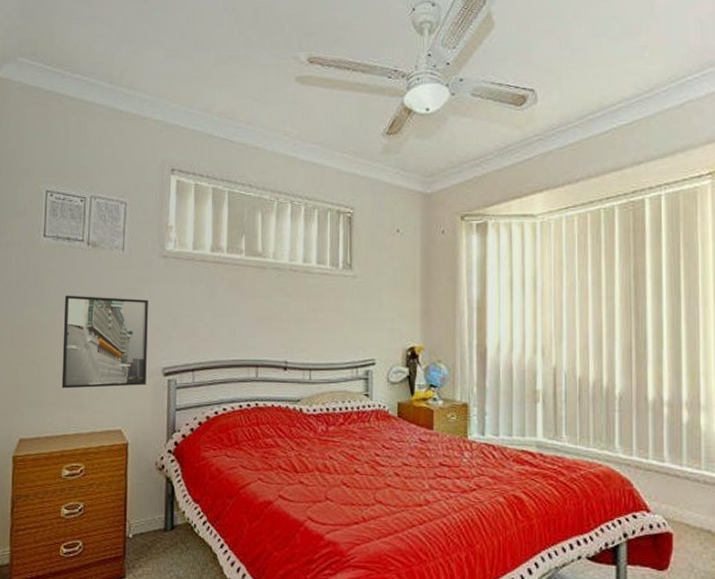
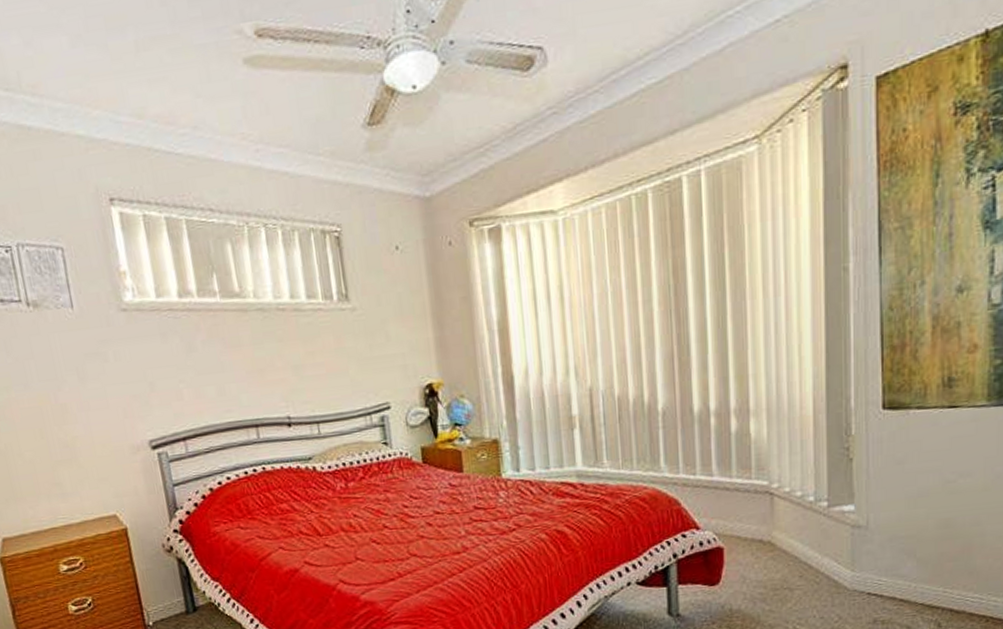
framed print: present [61,295,148,389] -> none [15,363,134,478]

